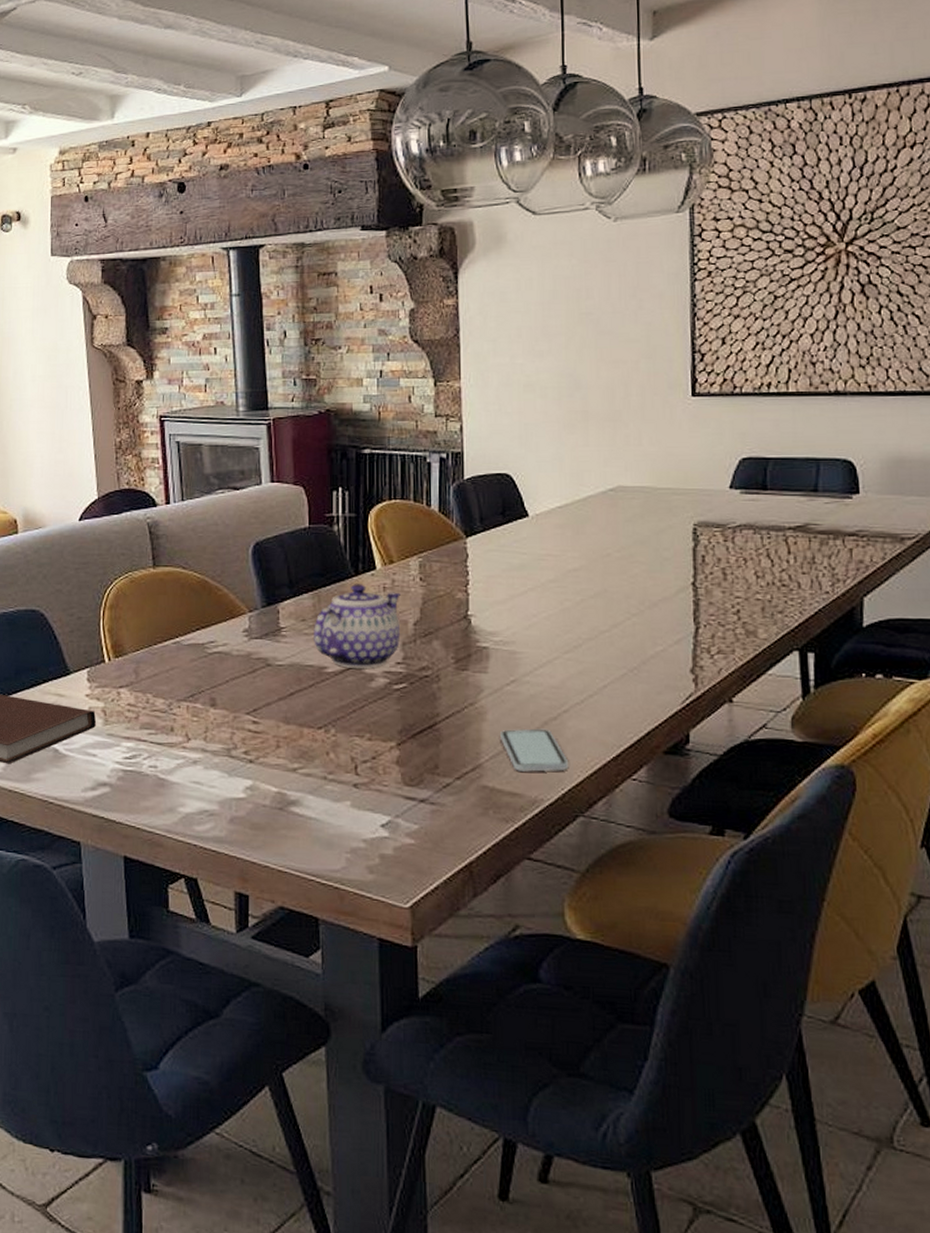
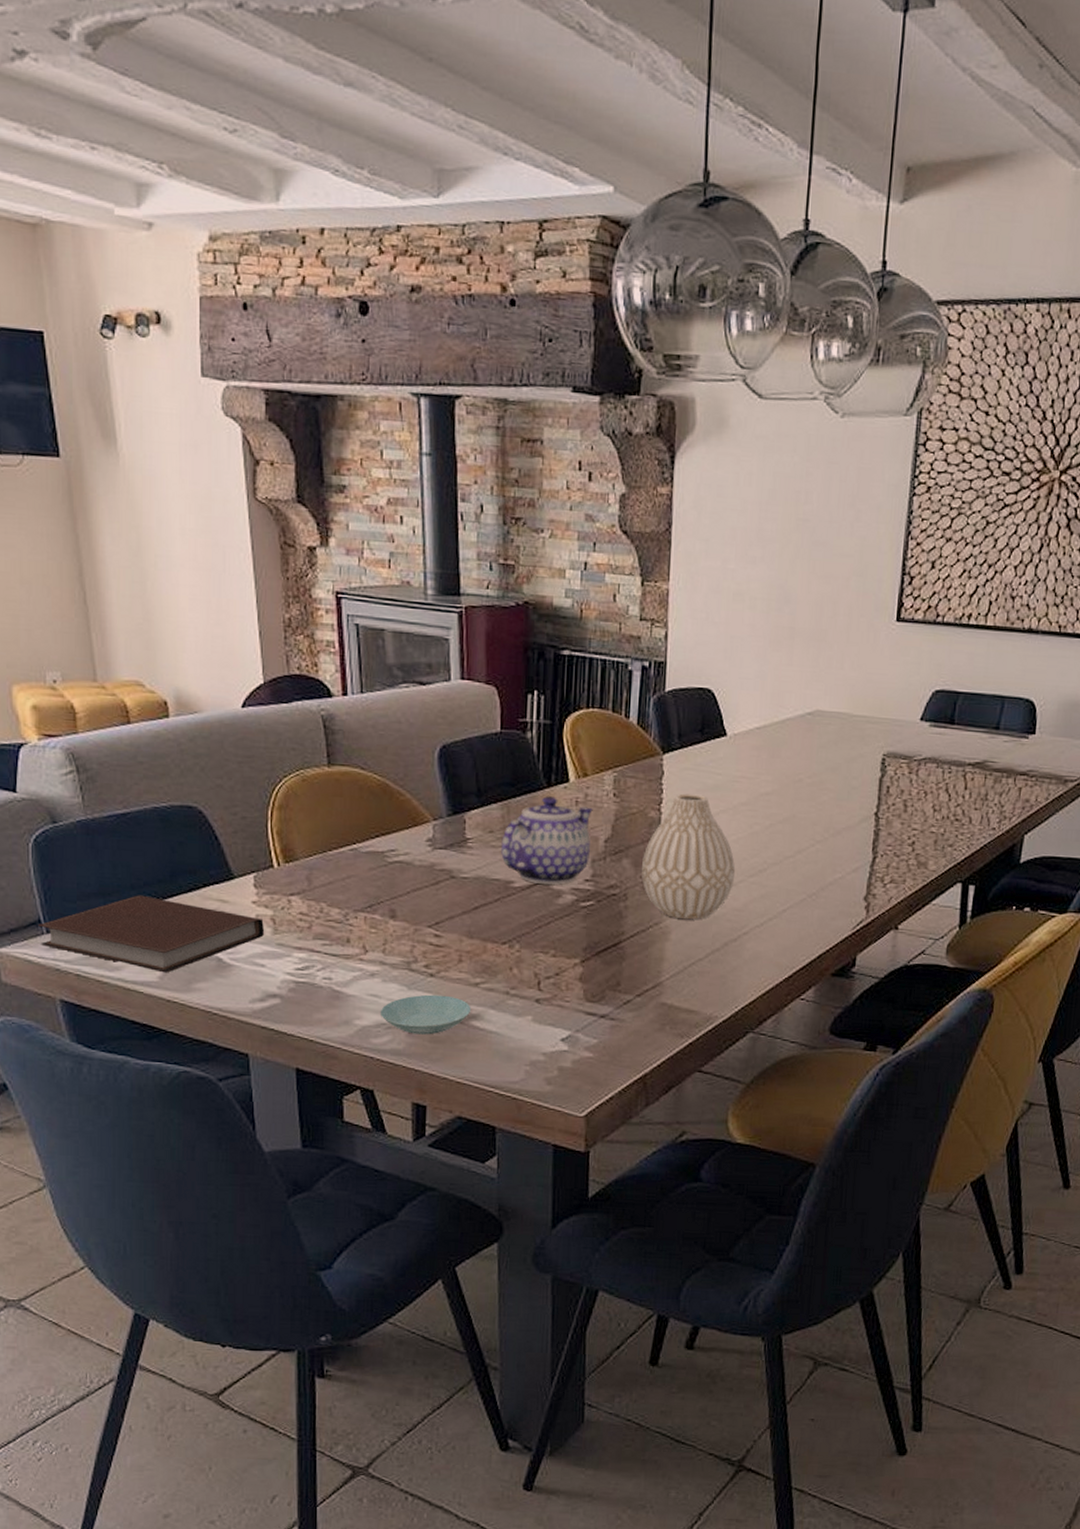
saucer: none [202,780,290,822] -> present [380,994,472,1035]
vase: none [452,574,550,698] -> present [641,793,736,919]
smartphone: present [500,728,569,772] -> none [682,949,744,991]

